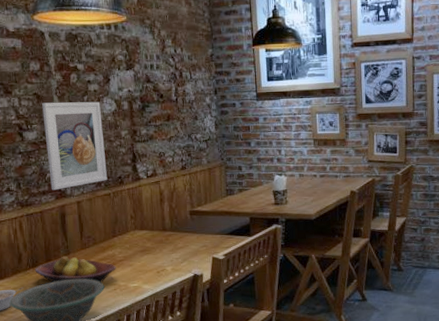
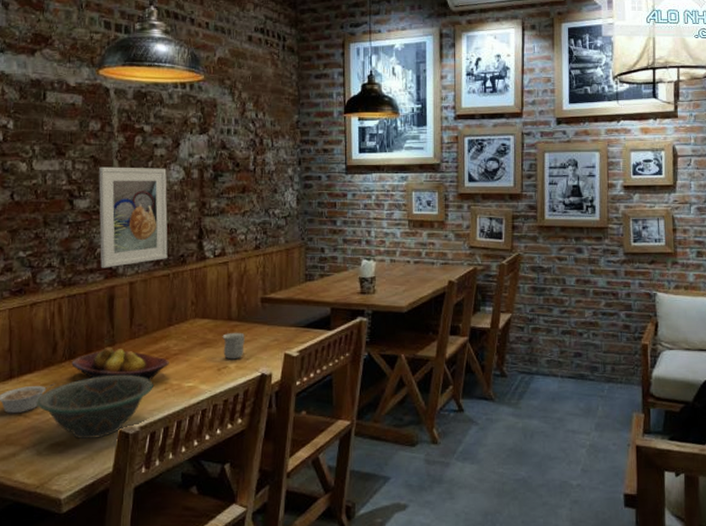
mug: none [159,240,179,264] -> present [222,332,245,360]

